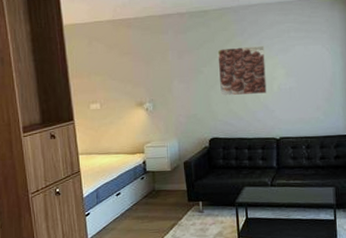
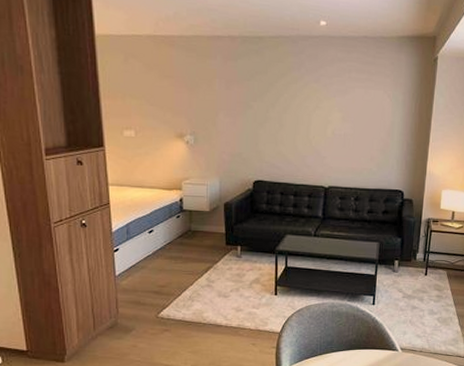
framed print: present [217,45,267,96] -> none [269,82,322,138]

